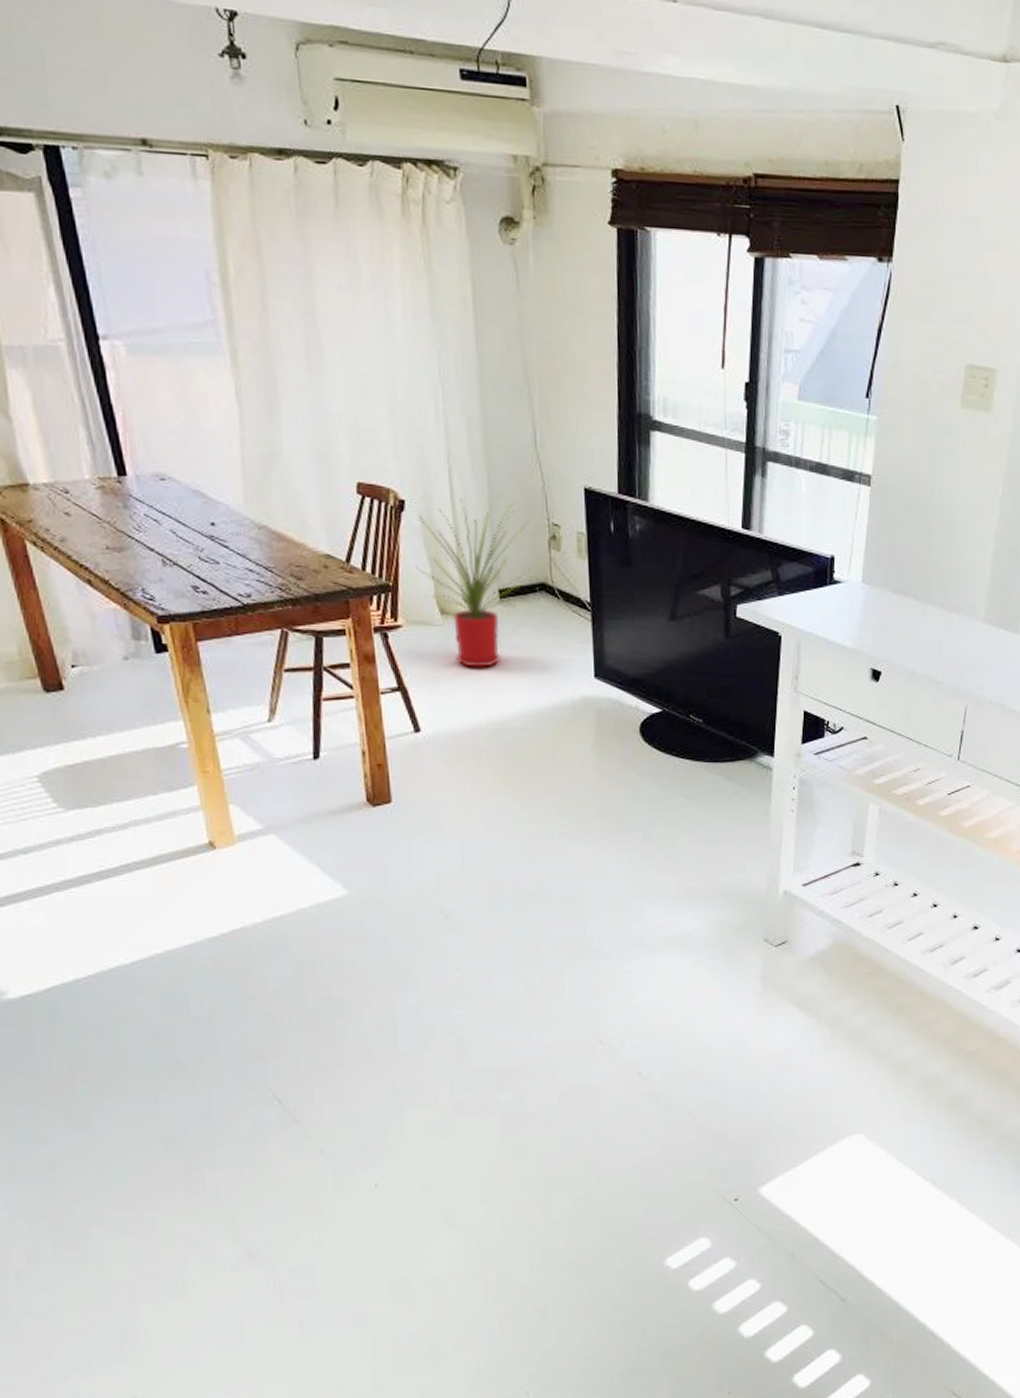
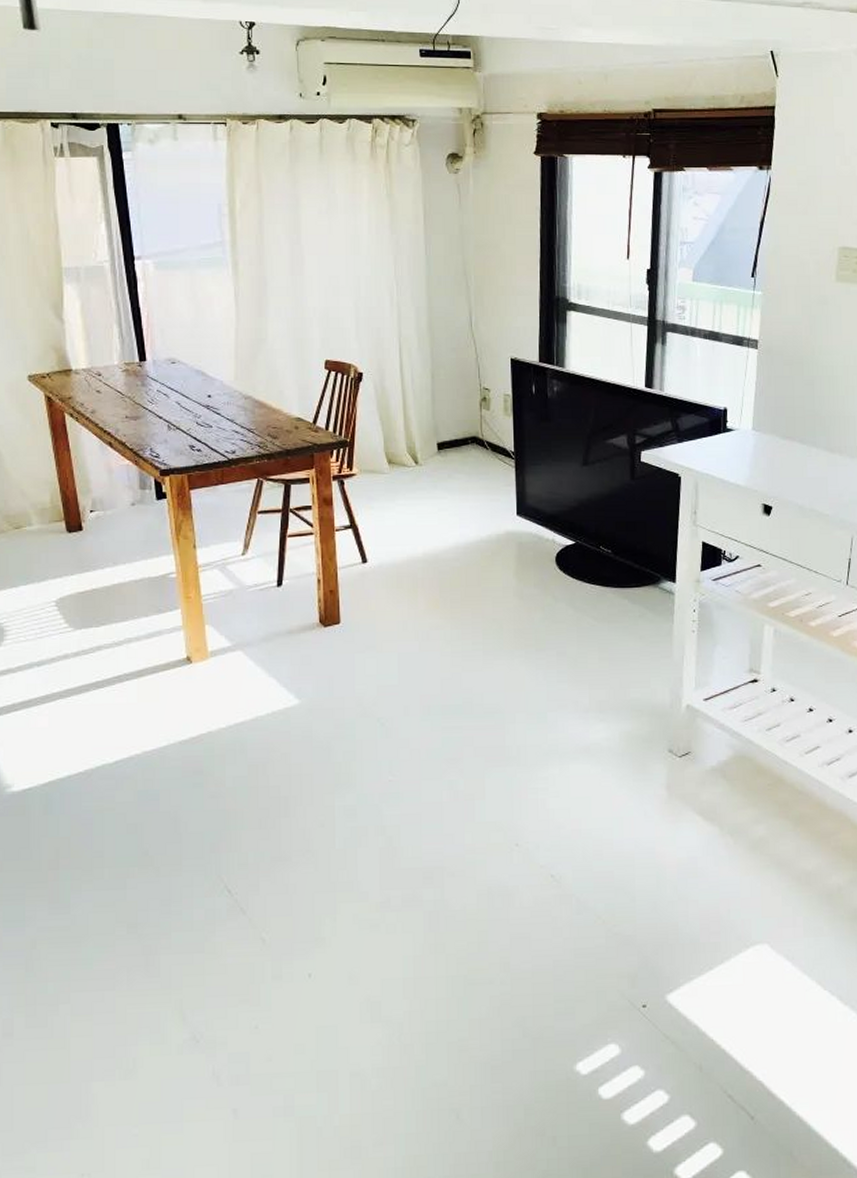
house plant: present [415,500,531,669] -> none [369,371,465,509]

